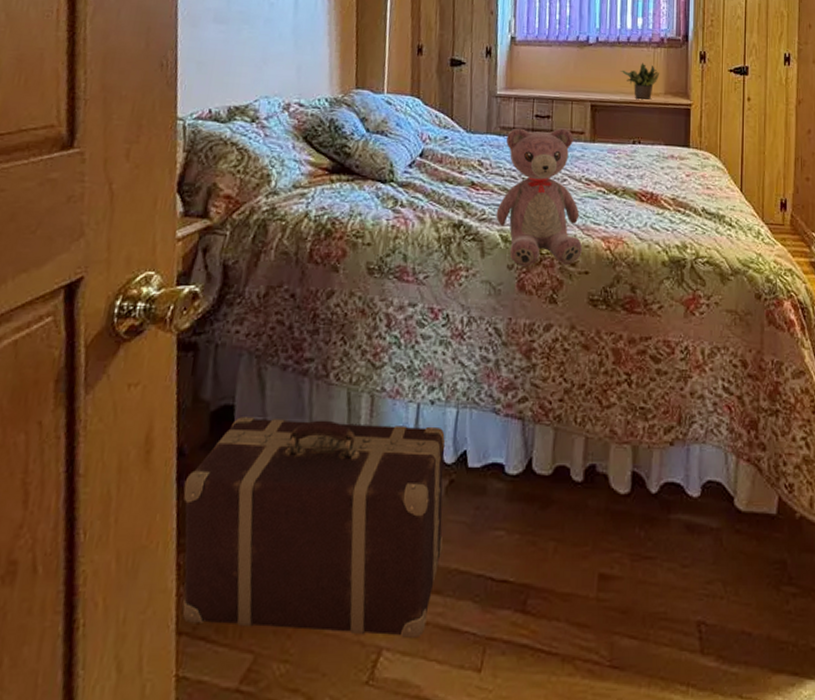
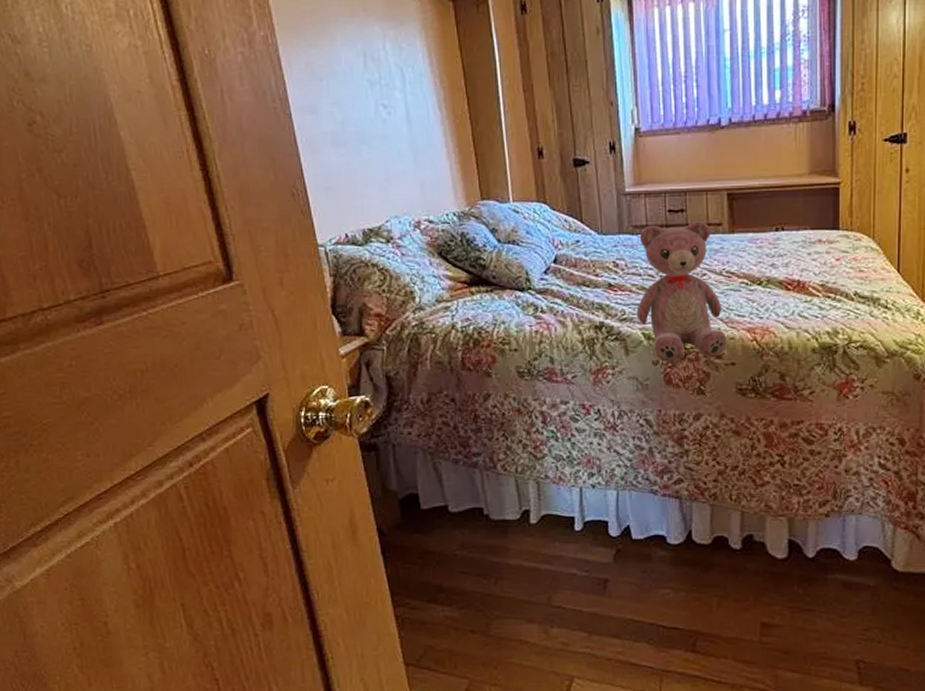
suitcase: present [182,417,446,638] -> none [388,503,617,670]
potted plant: present [620,62,659,99] -> none [757,141,802,182]

